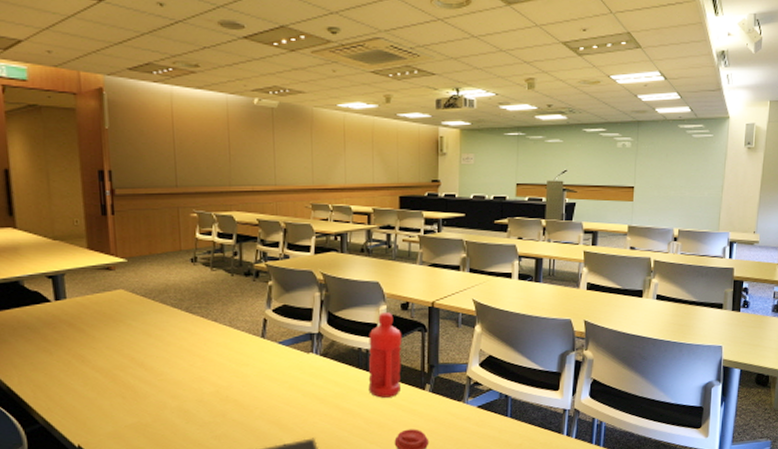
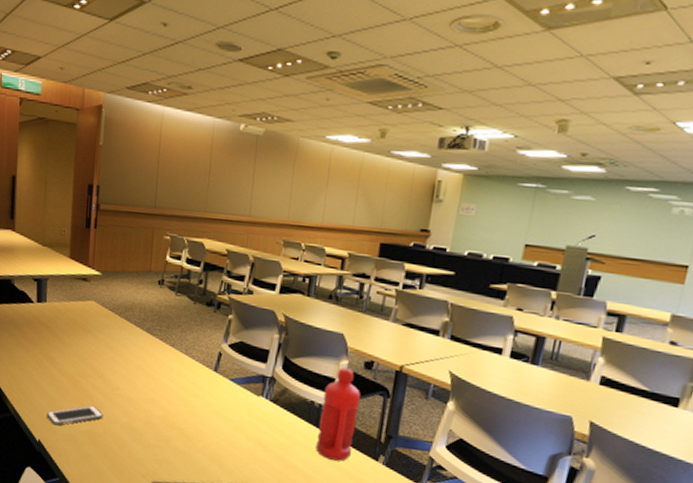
cell phone: none [83,397,150,426] -> present [46,405,104,426]

